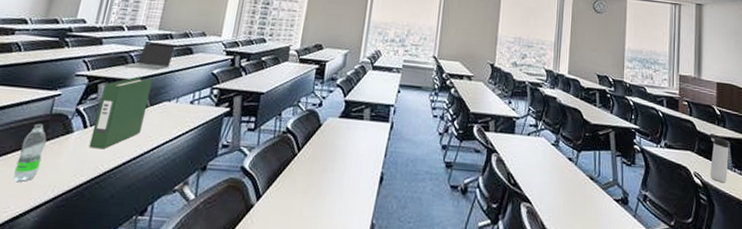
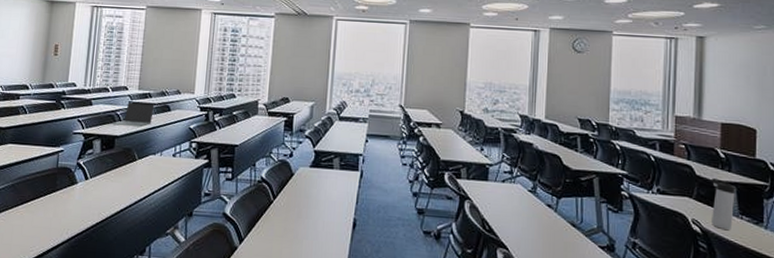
bottle: present [13,123,47,182] -> none [34,176,57,226]
binder: present [89,76,154,150] -> none [91,133,139,198]

